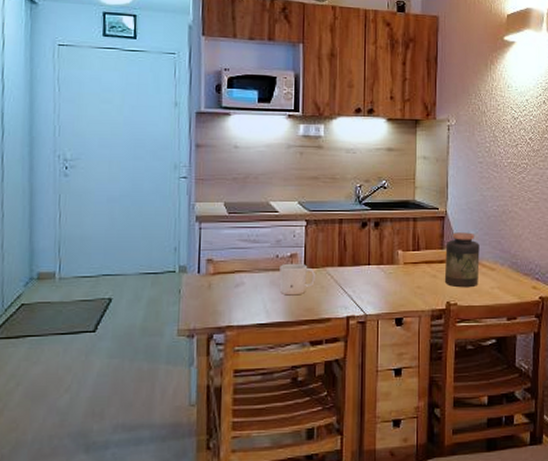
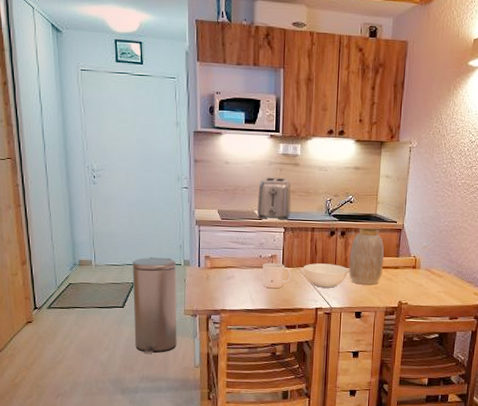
pedal bin: none [108,264,169,392] -> present [132,257,177,354]
toaster: none [273,162,314,213] -> present [257,177,291,221]
bowl: none [329,261,385,291] -> present [303,263,348,288]
vase: none [385,216,427,284] -> present [348,227,384,285]
jar: present [444,232,480,288] -> none [398,243,431,291]

